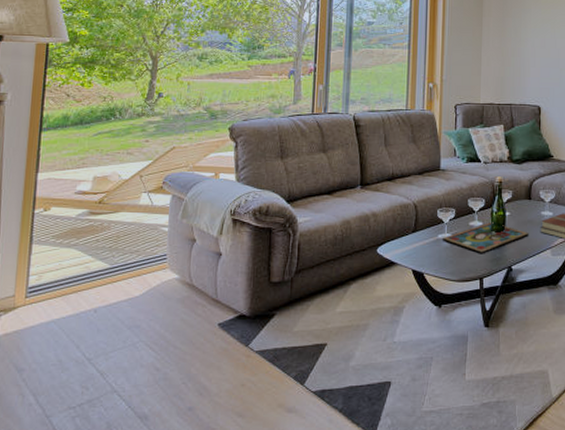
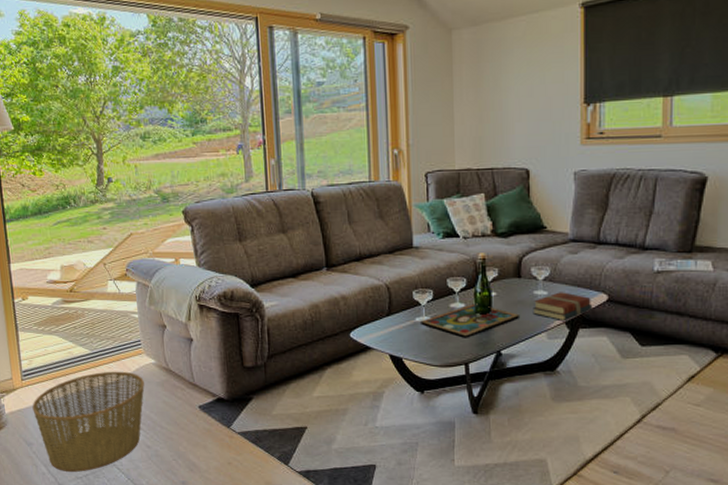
basket: none [32,287,164,401] -> present [32,371,145,472]

